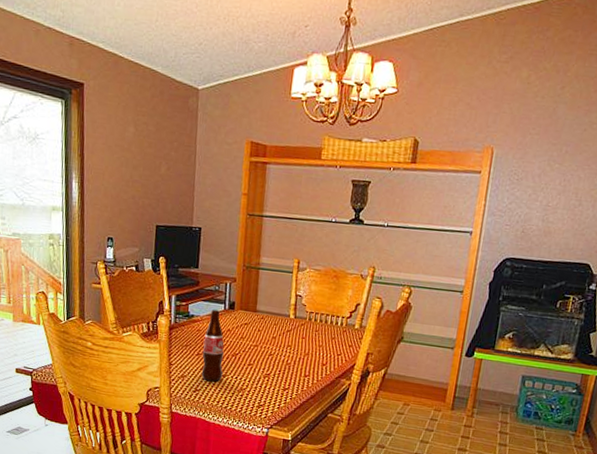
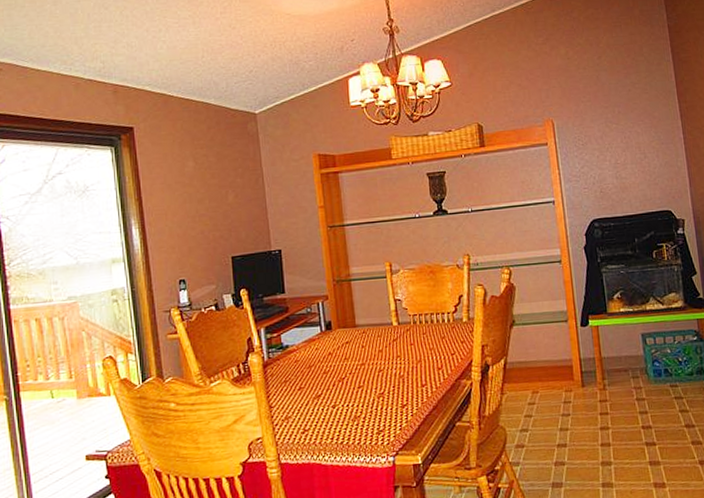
bottle: present [201,309,224,382] -> none [303,334,332,417]

